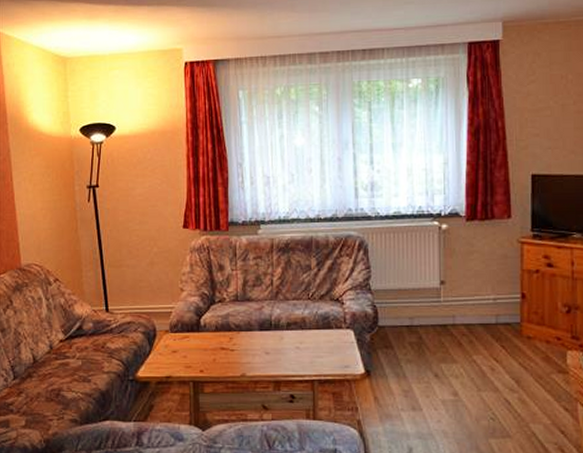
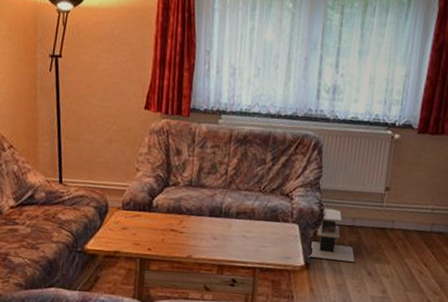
side table: none [367,309,419,364] -> present [308,207,355,262]

